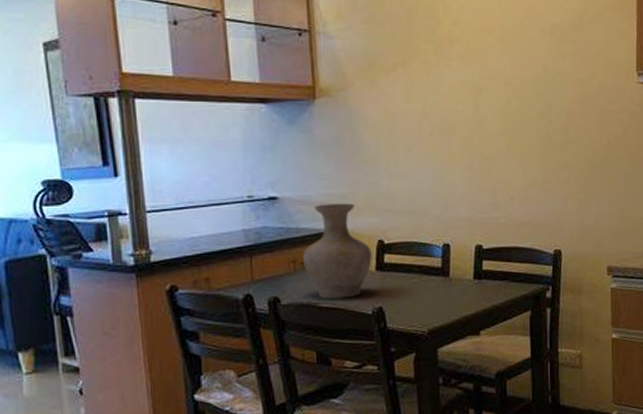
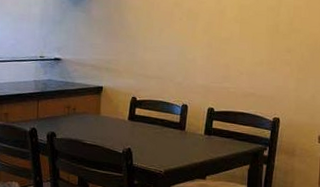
vase: present [302,203,372,299] -> none [74,66,126,139]

